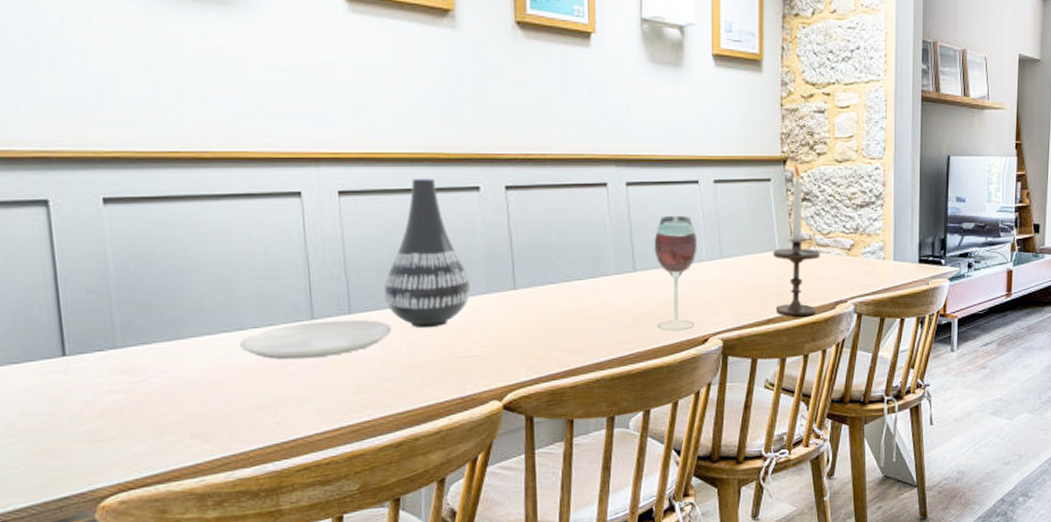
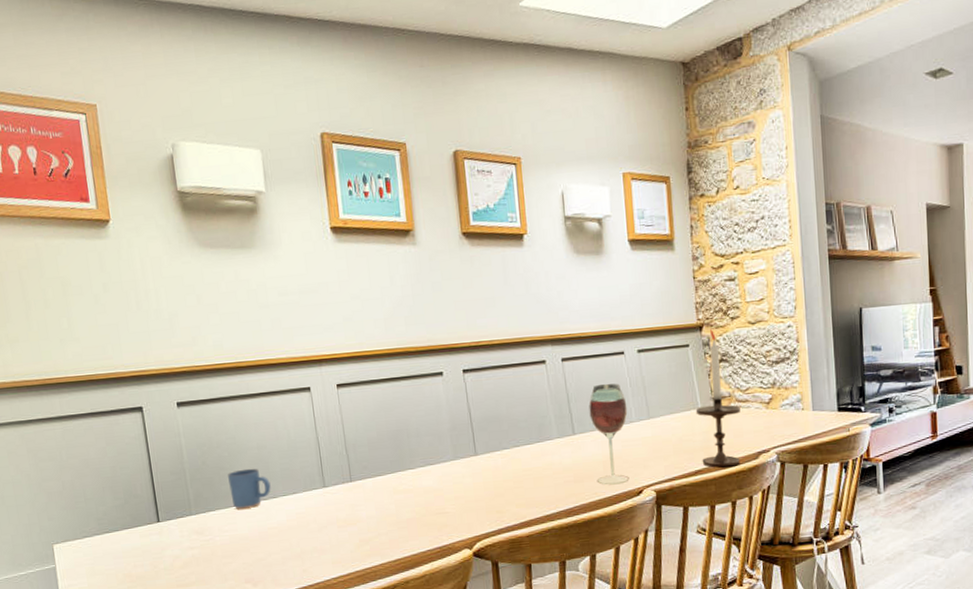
mug: none [174,290,237,343] -> present [228,468,271,509]
plate: present [239,319,392,360] -> none [274,486,383,520]
vase: present [383,177,471,327] -> none [374,368,442,491]

